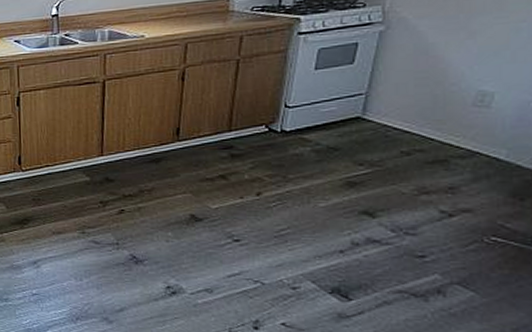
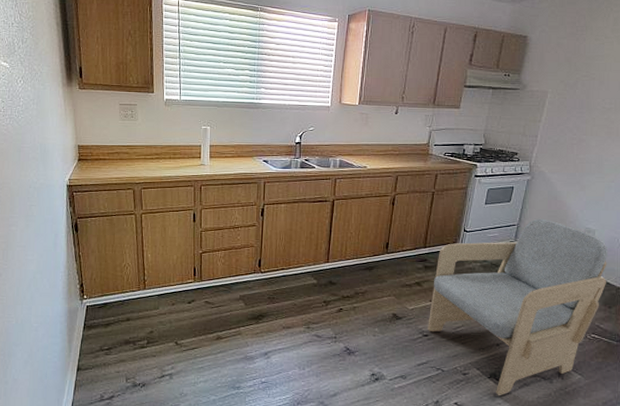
chair: none [239,82,518,316] -> present [428,218,608,395]

